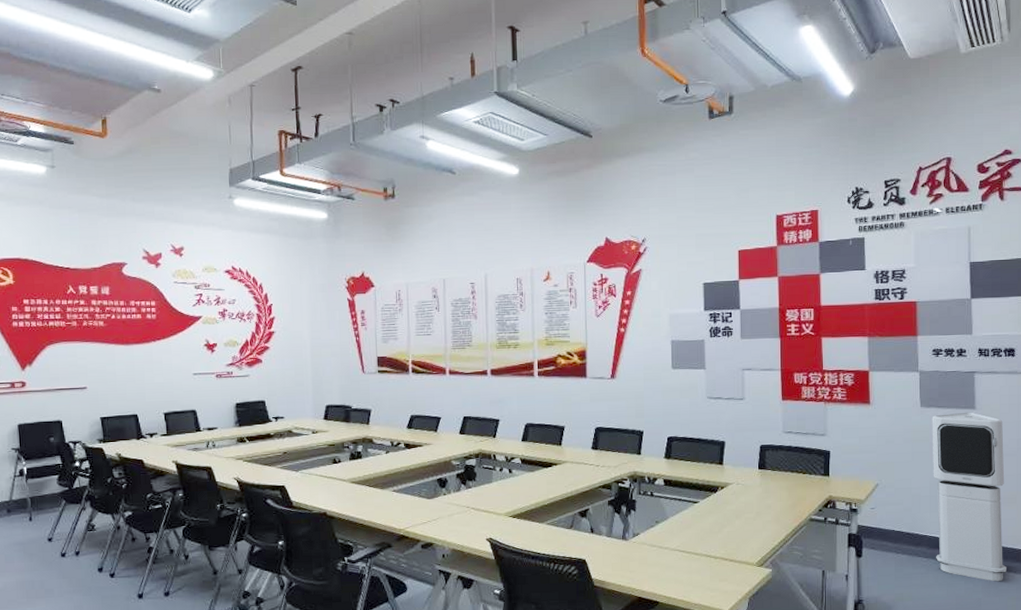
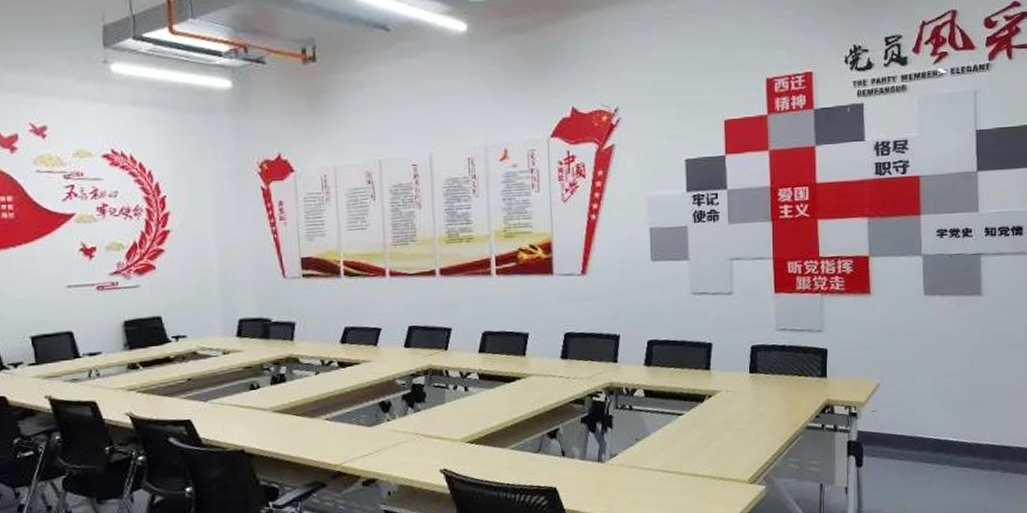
air purifier: present [932,412,1006,582] -> none [936,298,1013,485]

